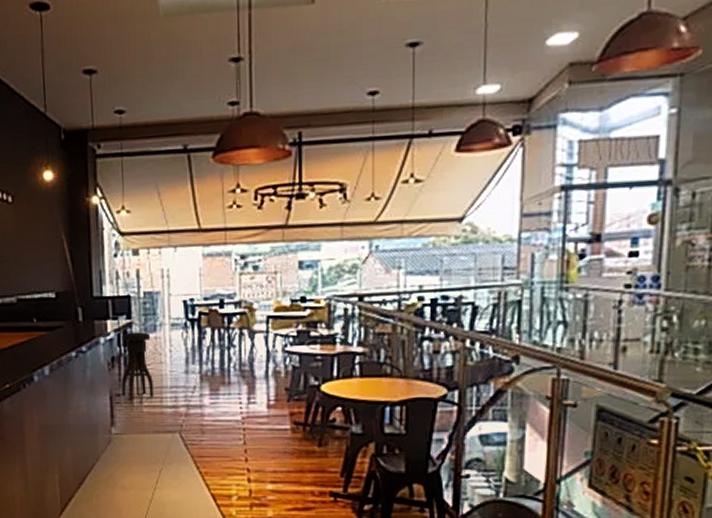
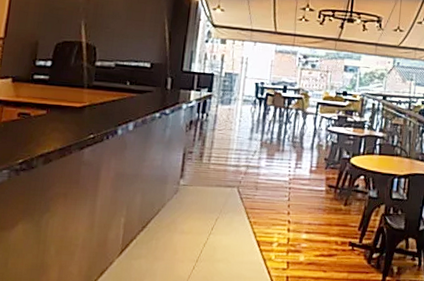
stool: present [121,332,153,399] -> none [194,102,226,157]

